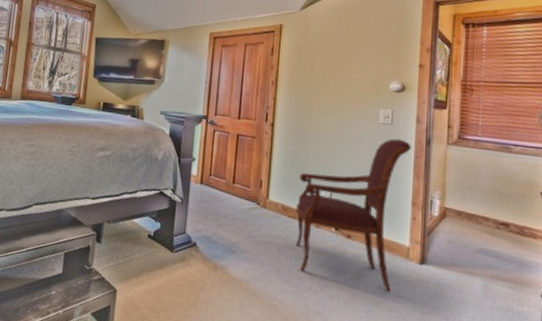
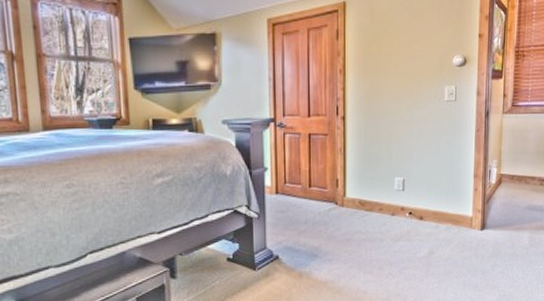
armchair: present [295,138,411,292] -> none [372,115,473,261]

